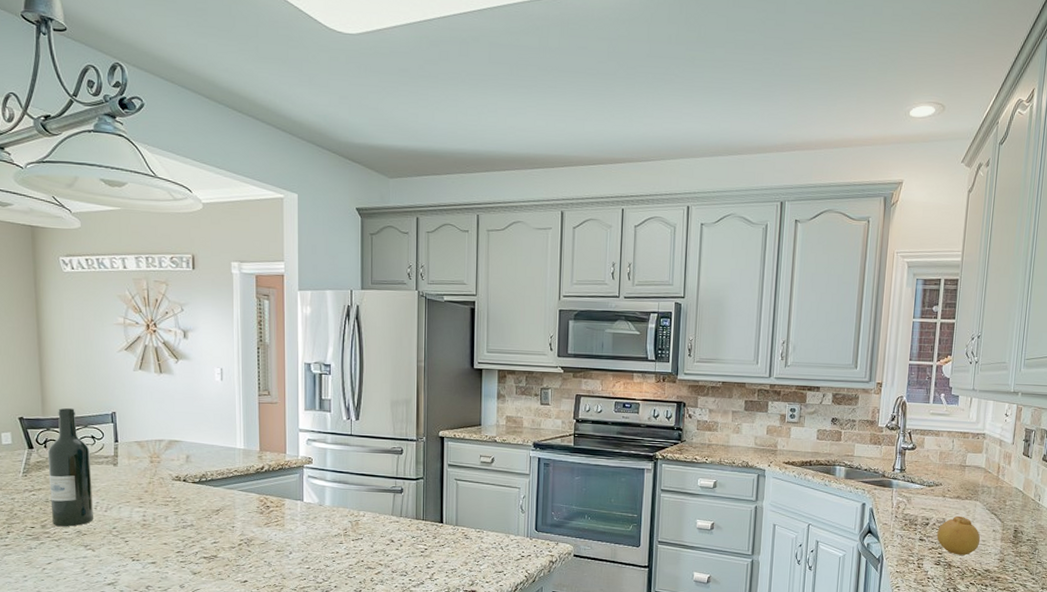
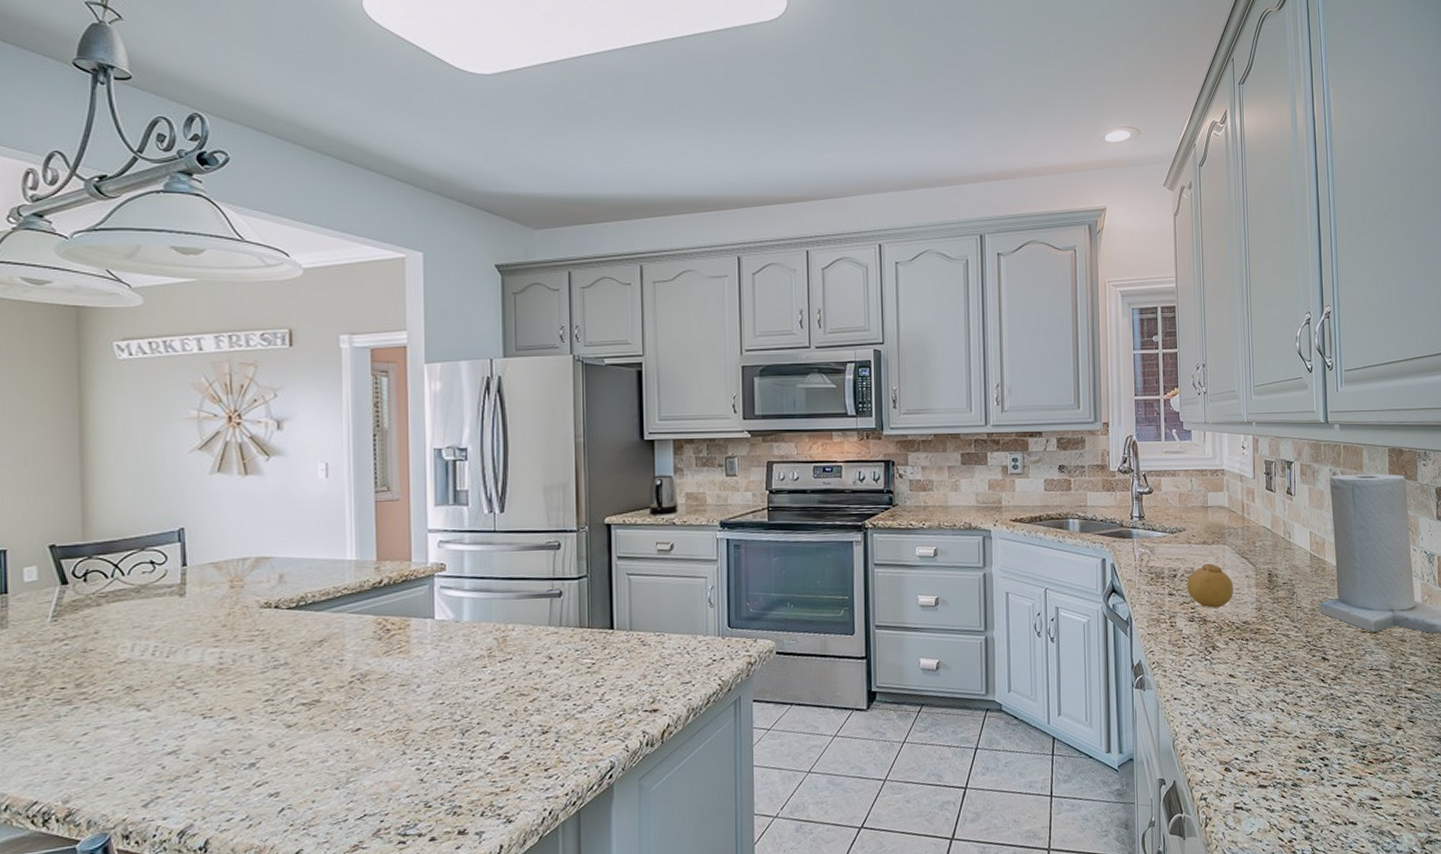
wine bottle: present [47,407,93,527] -> none [88,527,150,684]
kettle: none [475,398,500,433] -> present [648,473,678,515]

